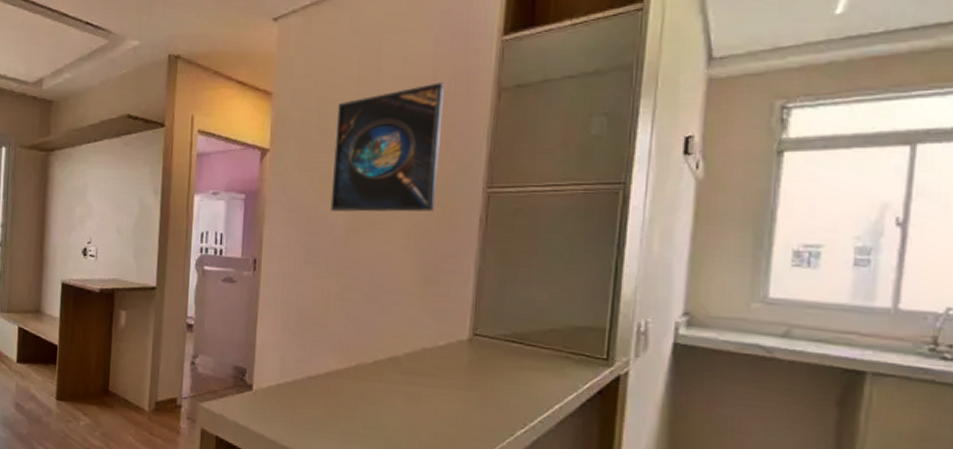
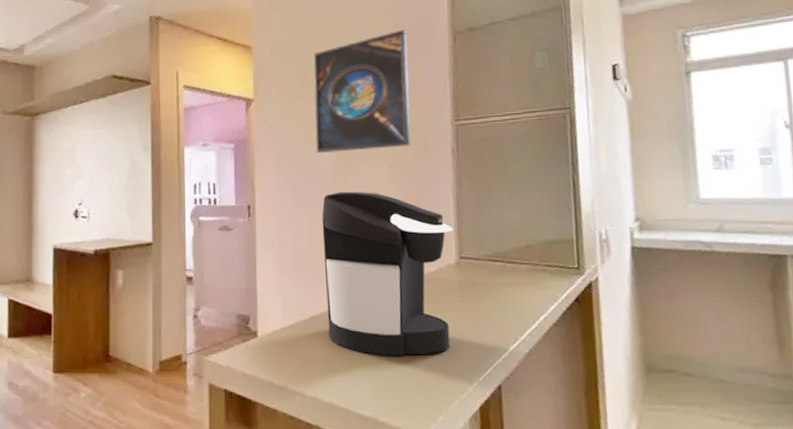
coffee maker: none [324,253,469,429] -> present [322,191,453,356]

